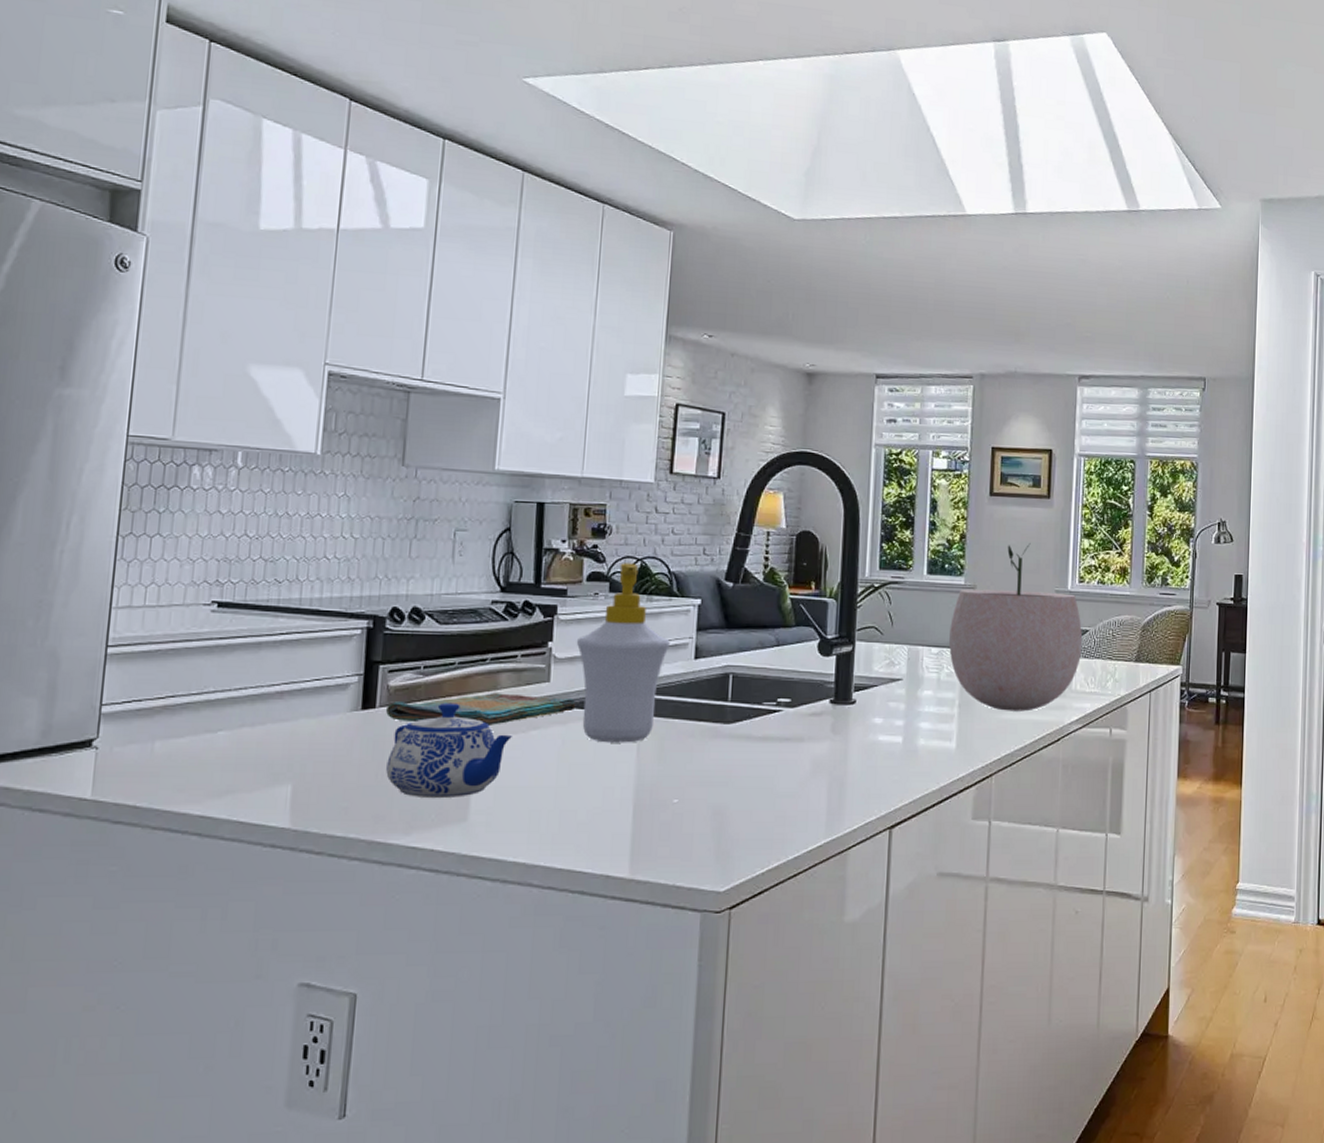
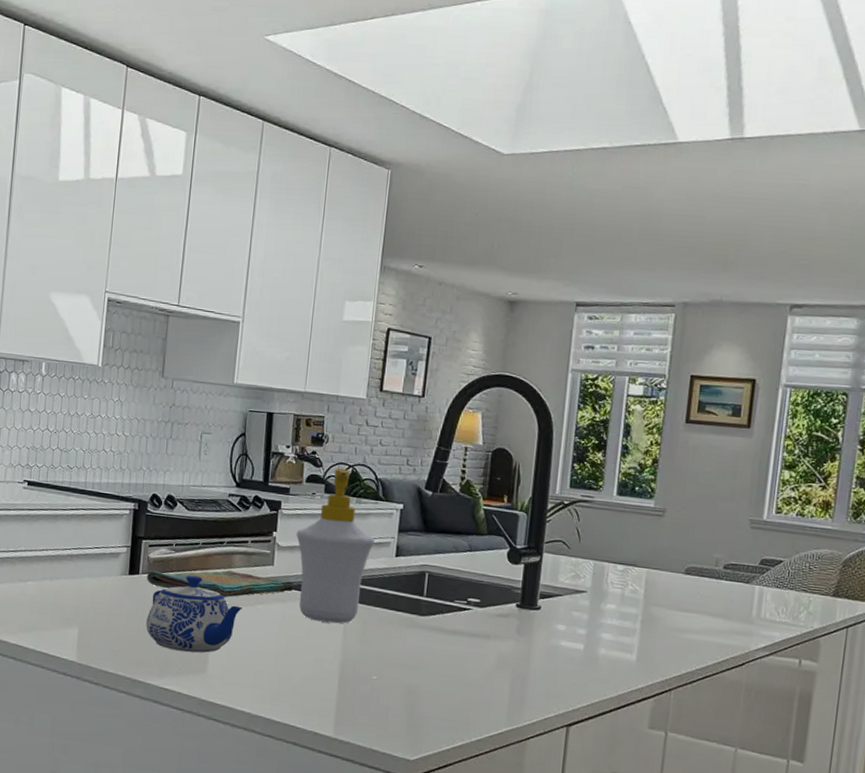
plant pot: present [949,543,1083,711] -> none [635,471,776,634]

